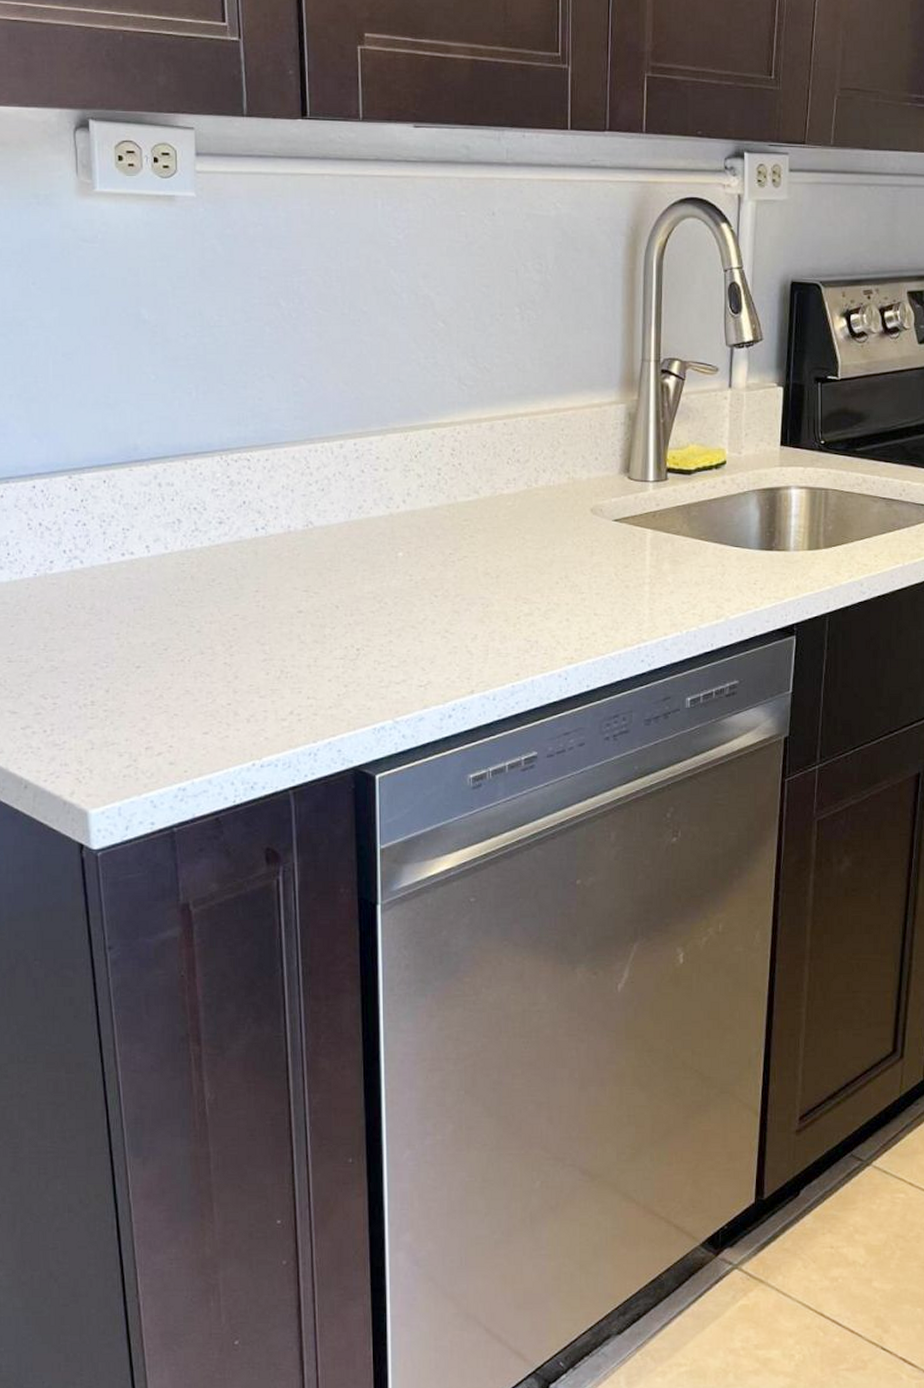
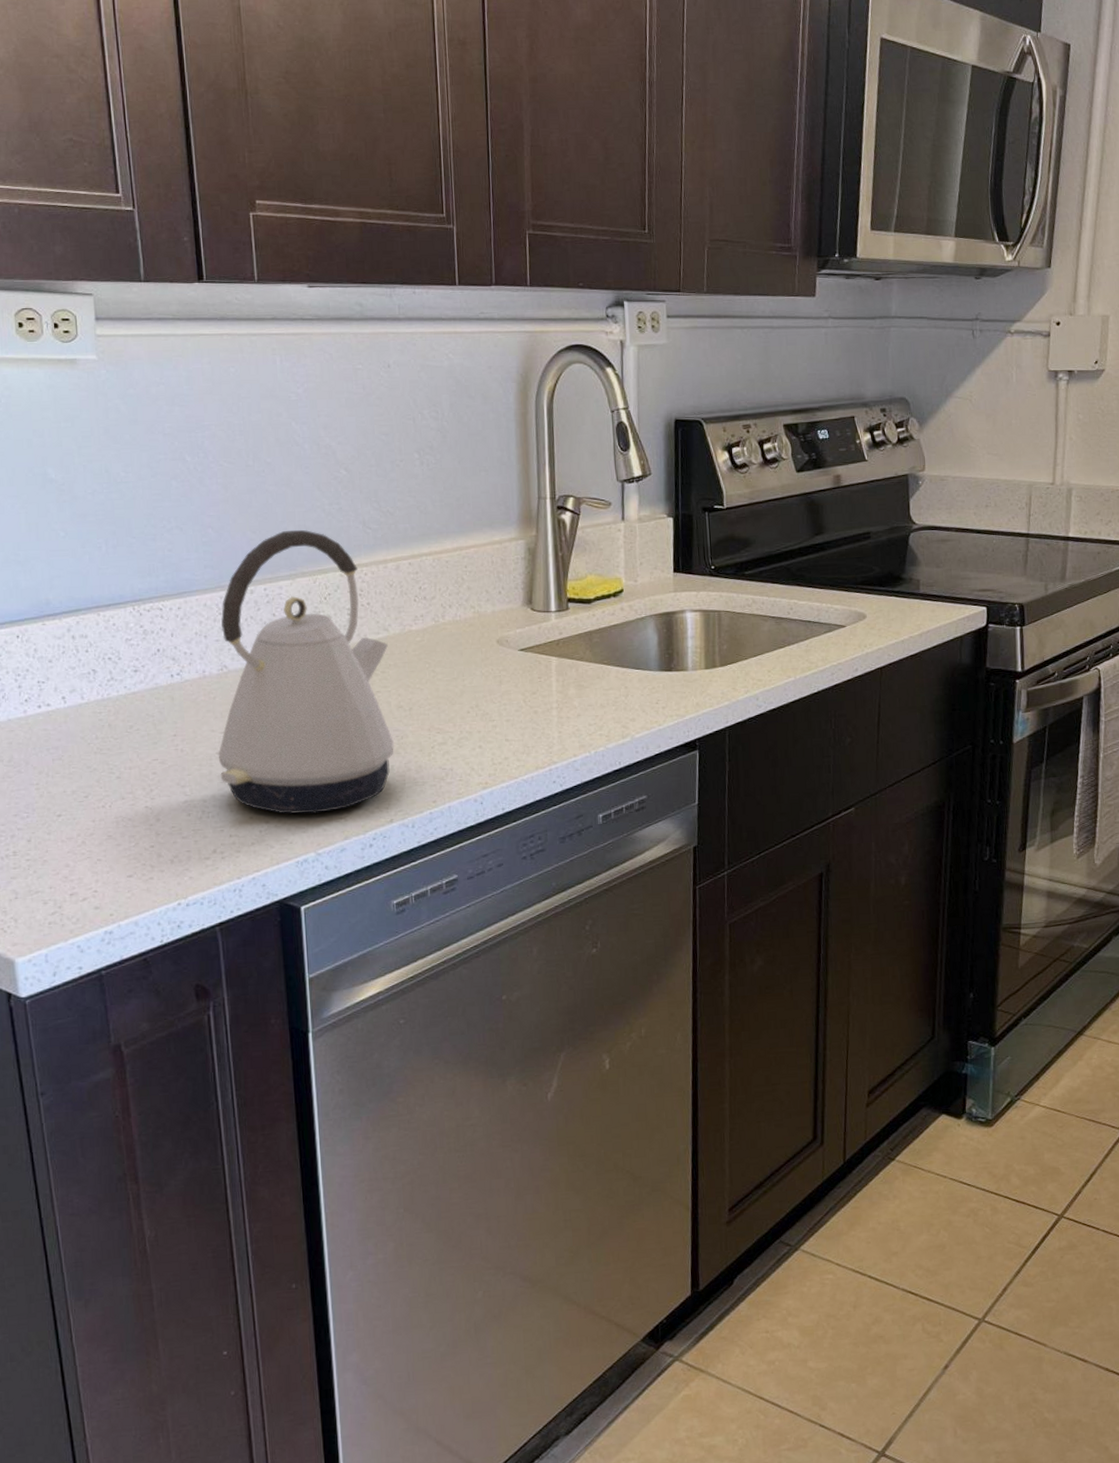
kettle: none [299,383,479,681] -> present [218,529,394,815]

